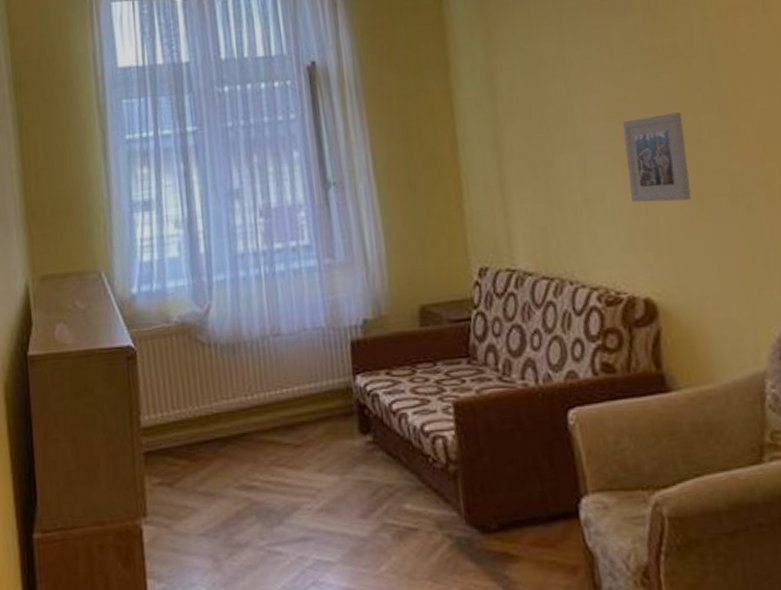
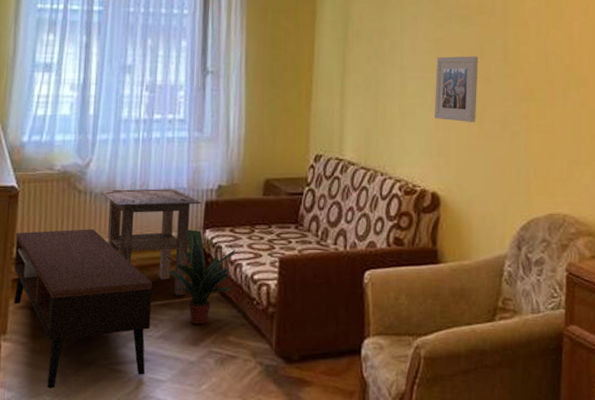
coffee table: none [141,387,310,577] -> present [14,229,152,389]
side table: none [225,330,346,459] -> present [100,189,202,296]
potted plant: none [314,376,399,493] -> present [166,229,236,325]

